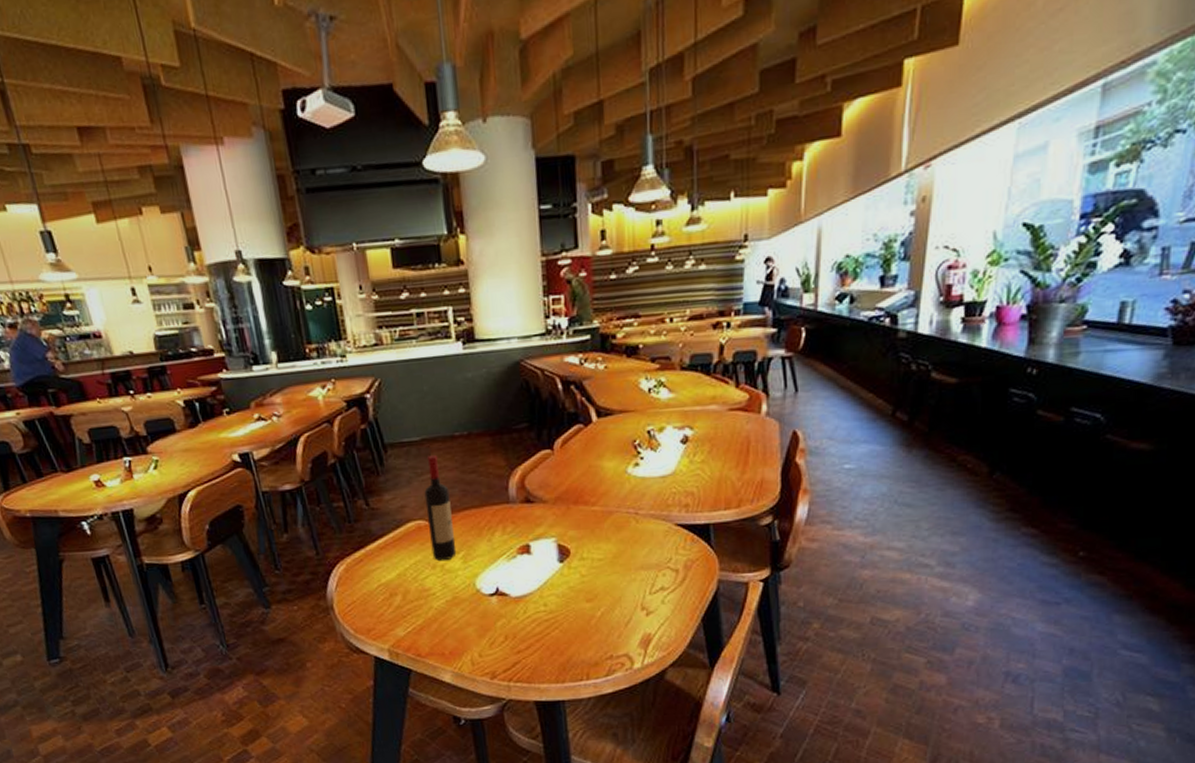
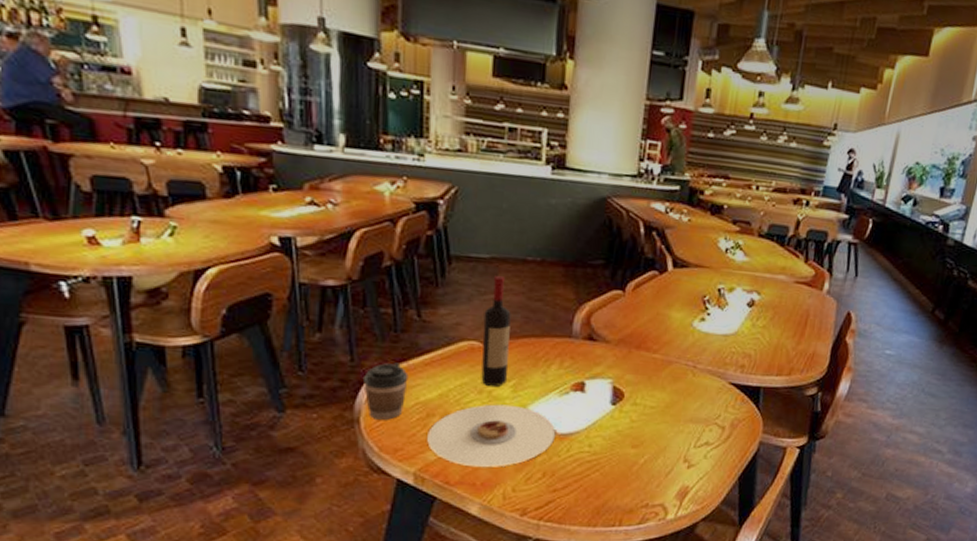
coffee cup: none [330,550,369,605] -> present [364,362,409,420]
plate: none [394,575,511,638] -> present [427,404,556,468]

